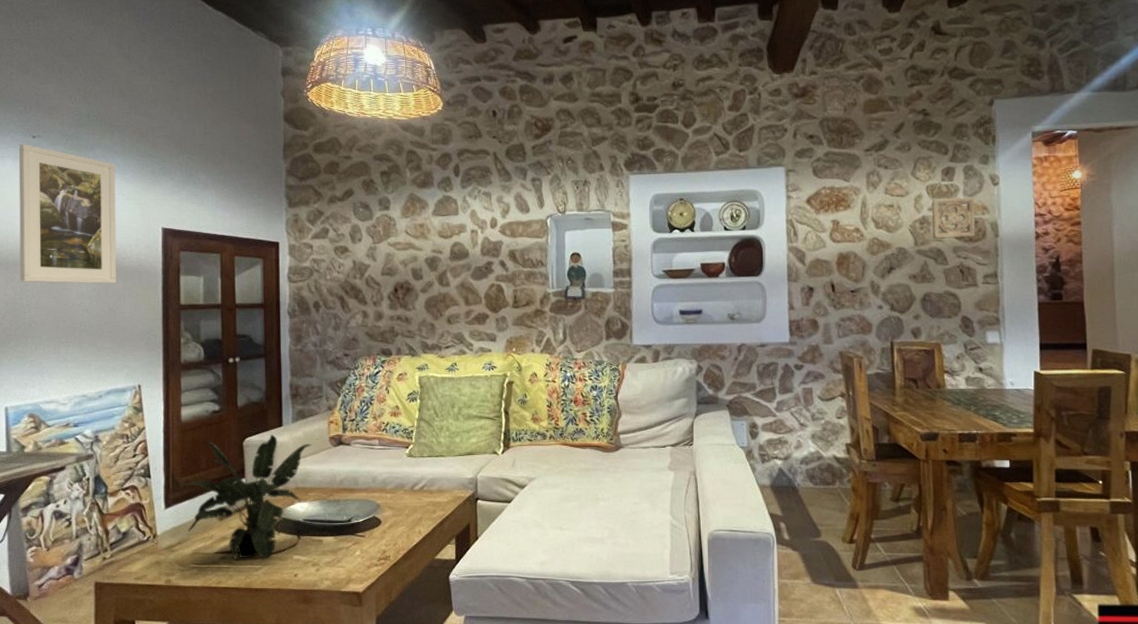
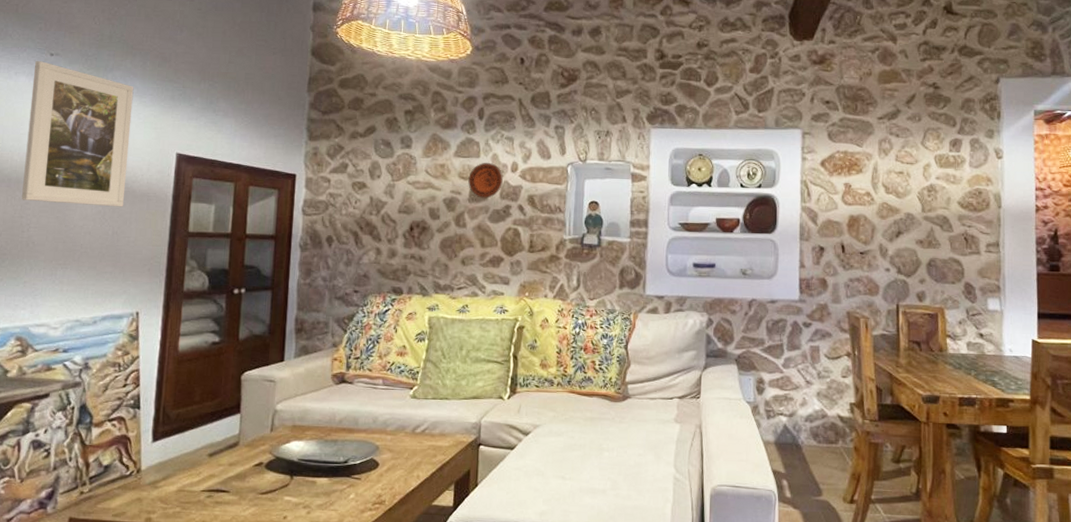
potted plant: present [175,434,312,560] -> none [165,369,314,499]
decorative plate: none [448,220,483,256] -> present [468,163,503,199]
wall ornament: present [931,197,976,239] -> none [939,168,980,208]

